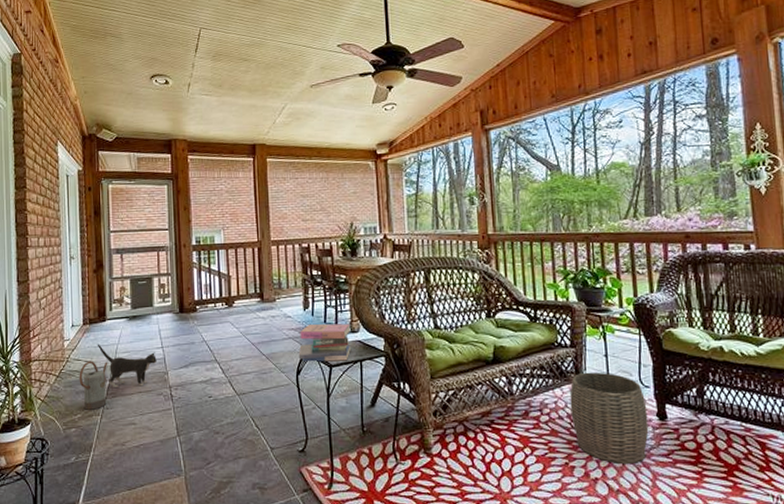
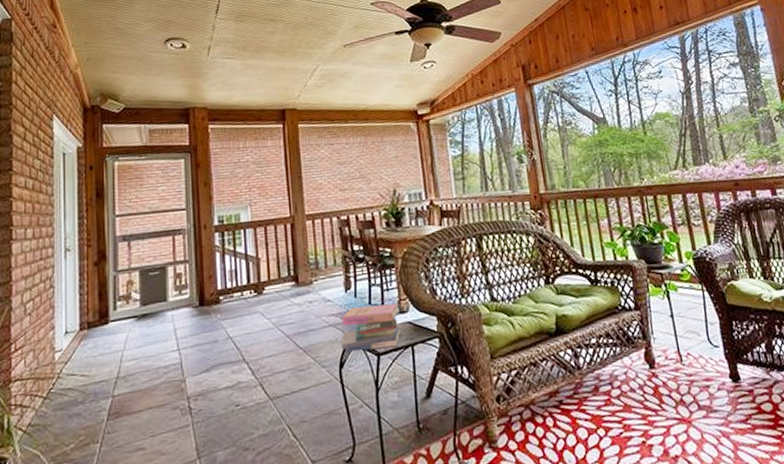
watering can: present [79,361,108,410] -> none [73,373,111,438]
cat: present [97,344,157,389] -> none [96,352,172,407]
woven basket: present [569,372,649,465] -> none [639,334,725,437]

